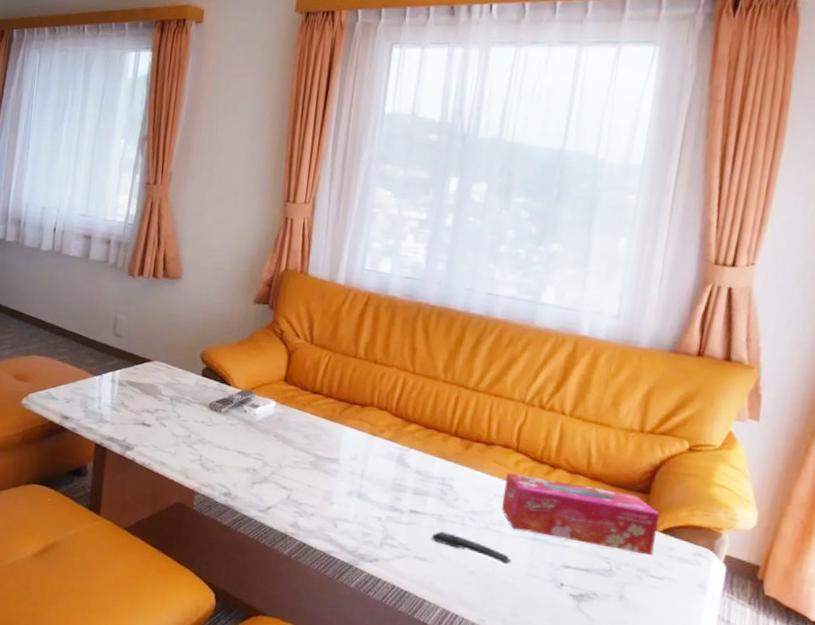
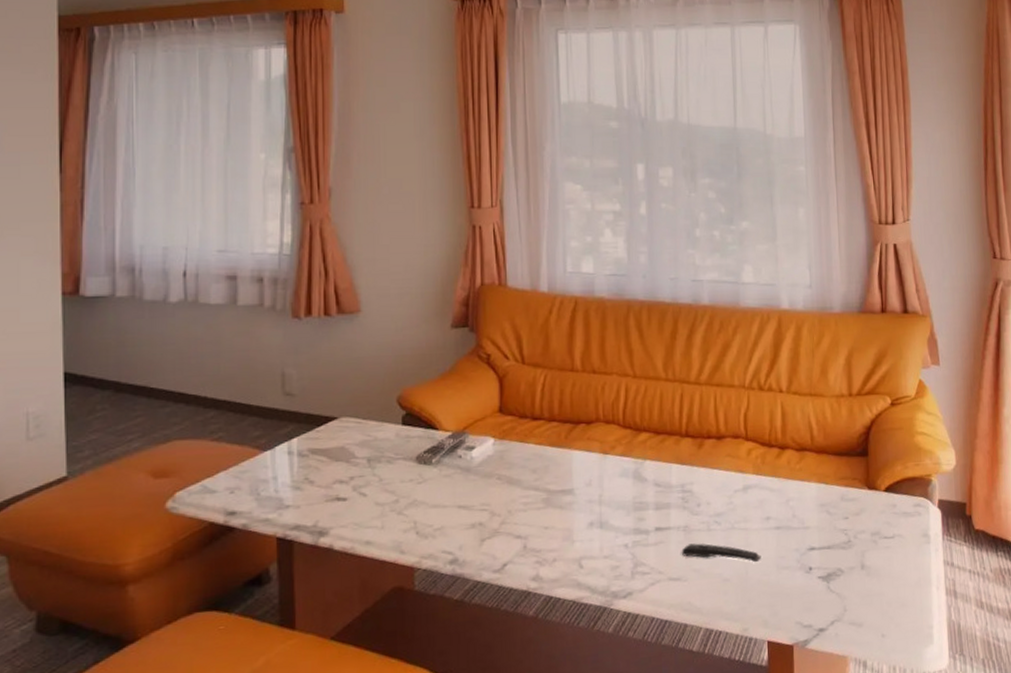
tissue box: present [501,472,660,556] -> none [741,459,881,523]

